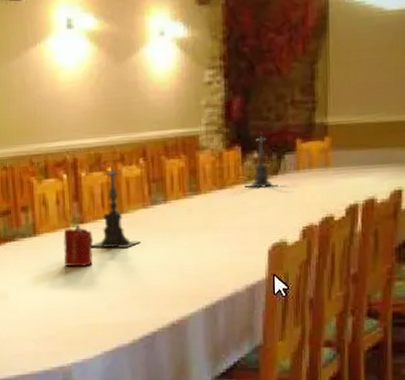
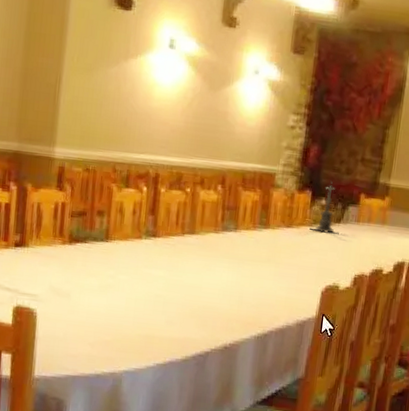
candle: present [63,225,94,267] -> none [131,237,163,279]
candle holder: present [92,160,141,249] -> none [160,182,207,268]

